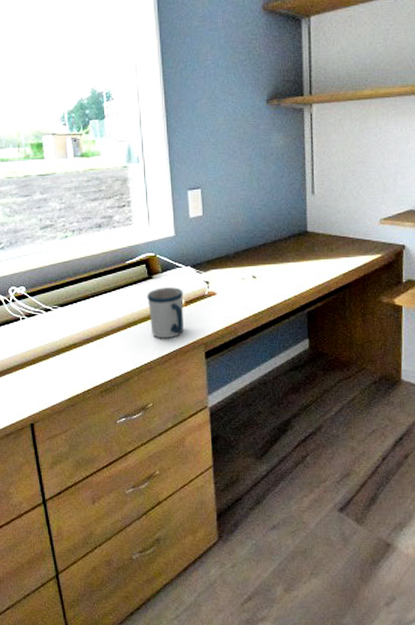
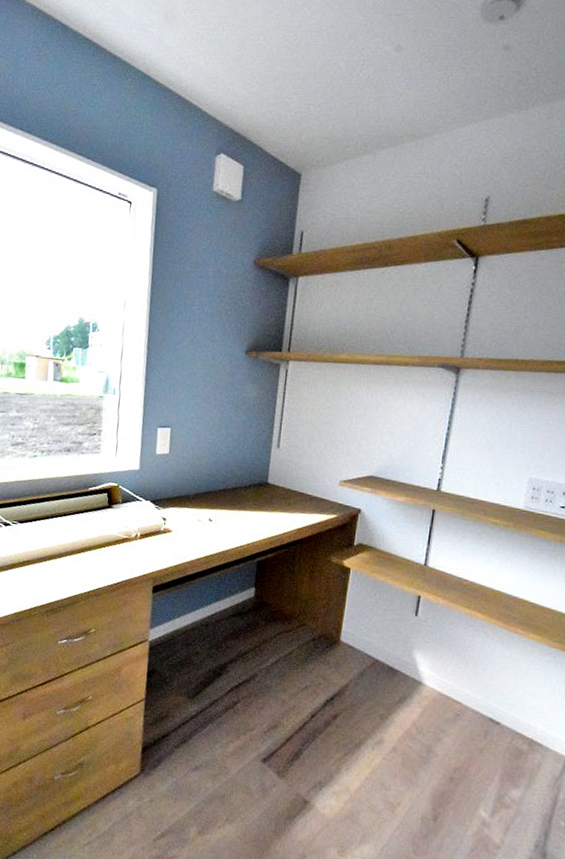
mug: present [147,287,184,339] -> none [103,518,140,569]

